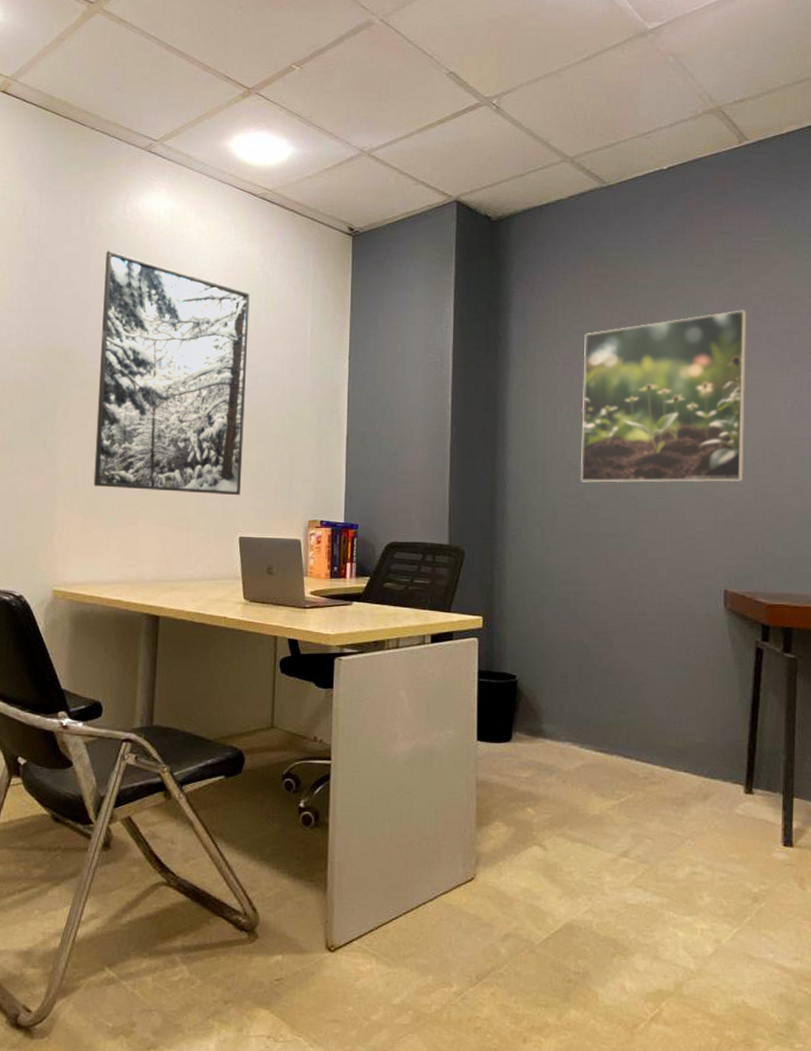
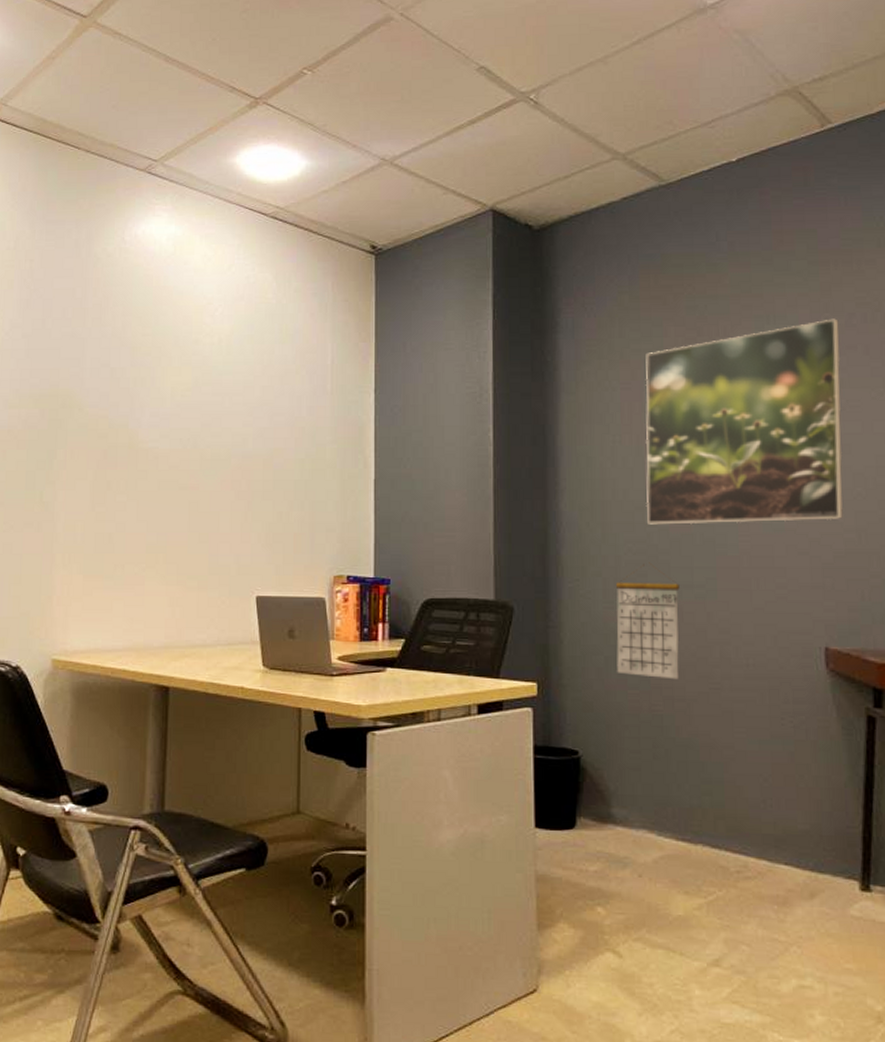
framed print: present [93,251,250,496] -> none [94,283,262,550]
calendar: none [551,514,606,615] -> present [615,562,680,680]

